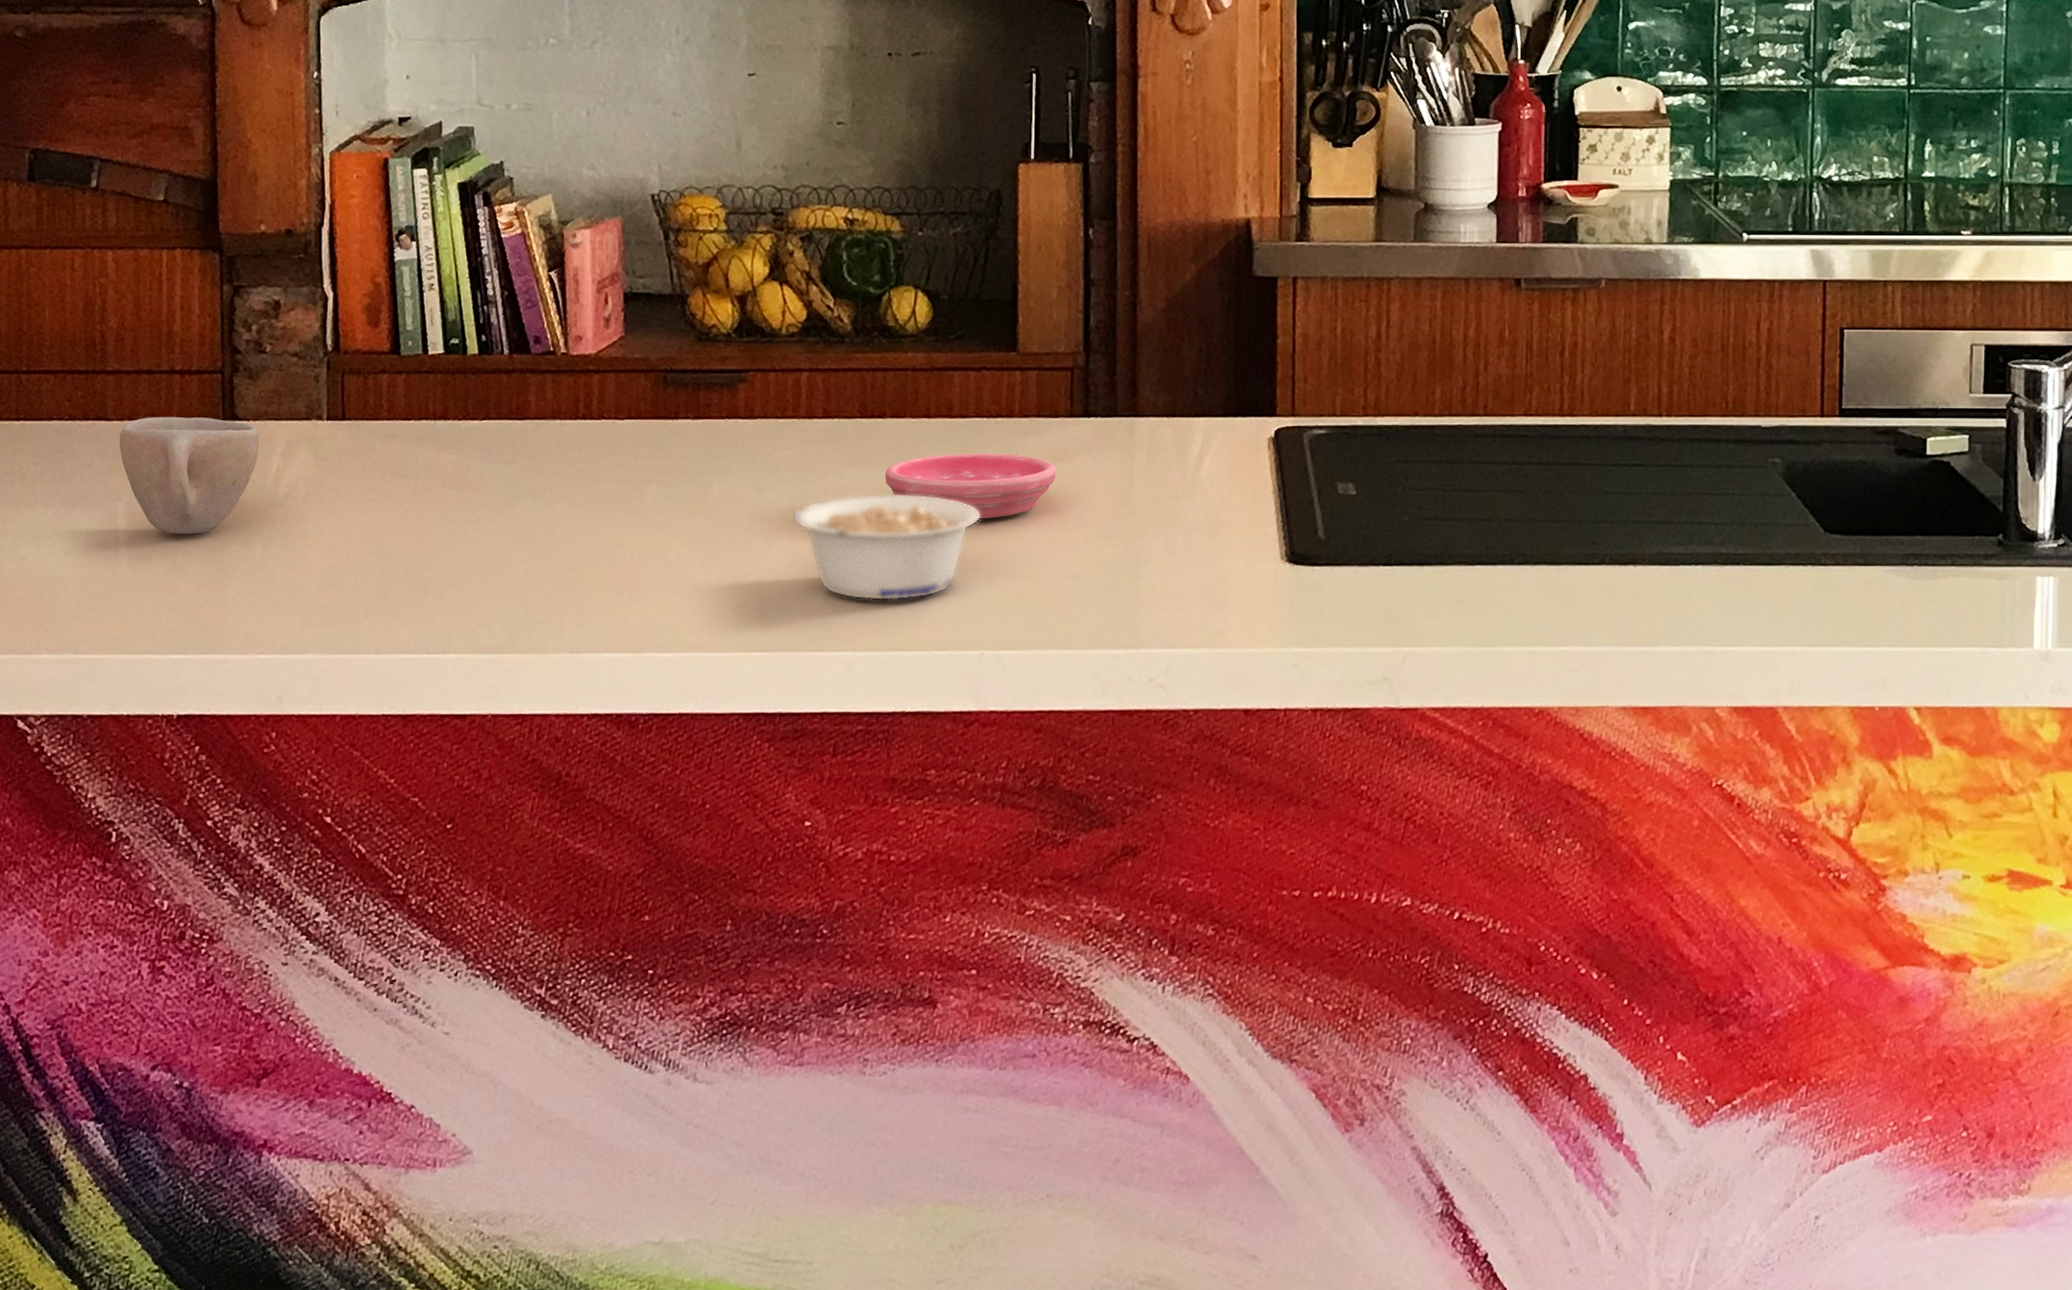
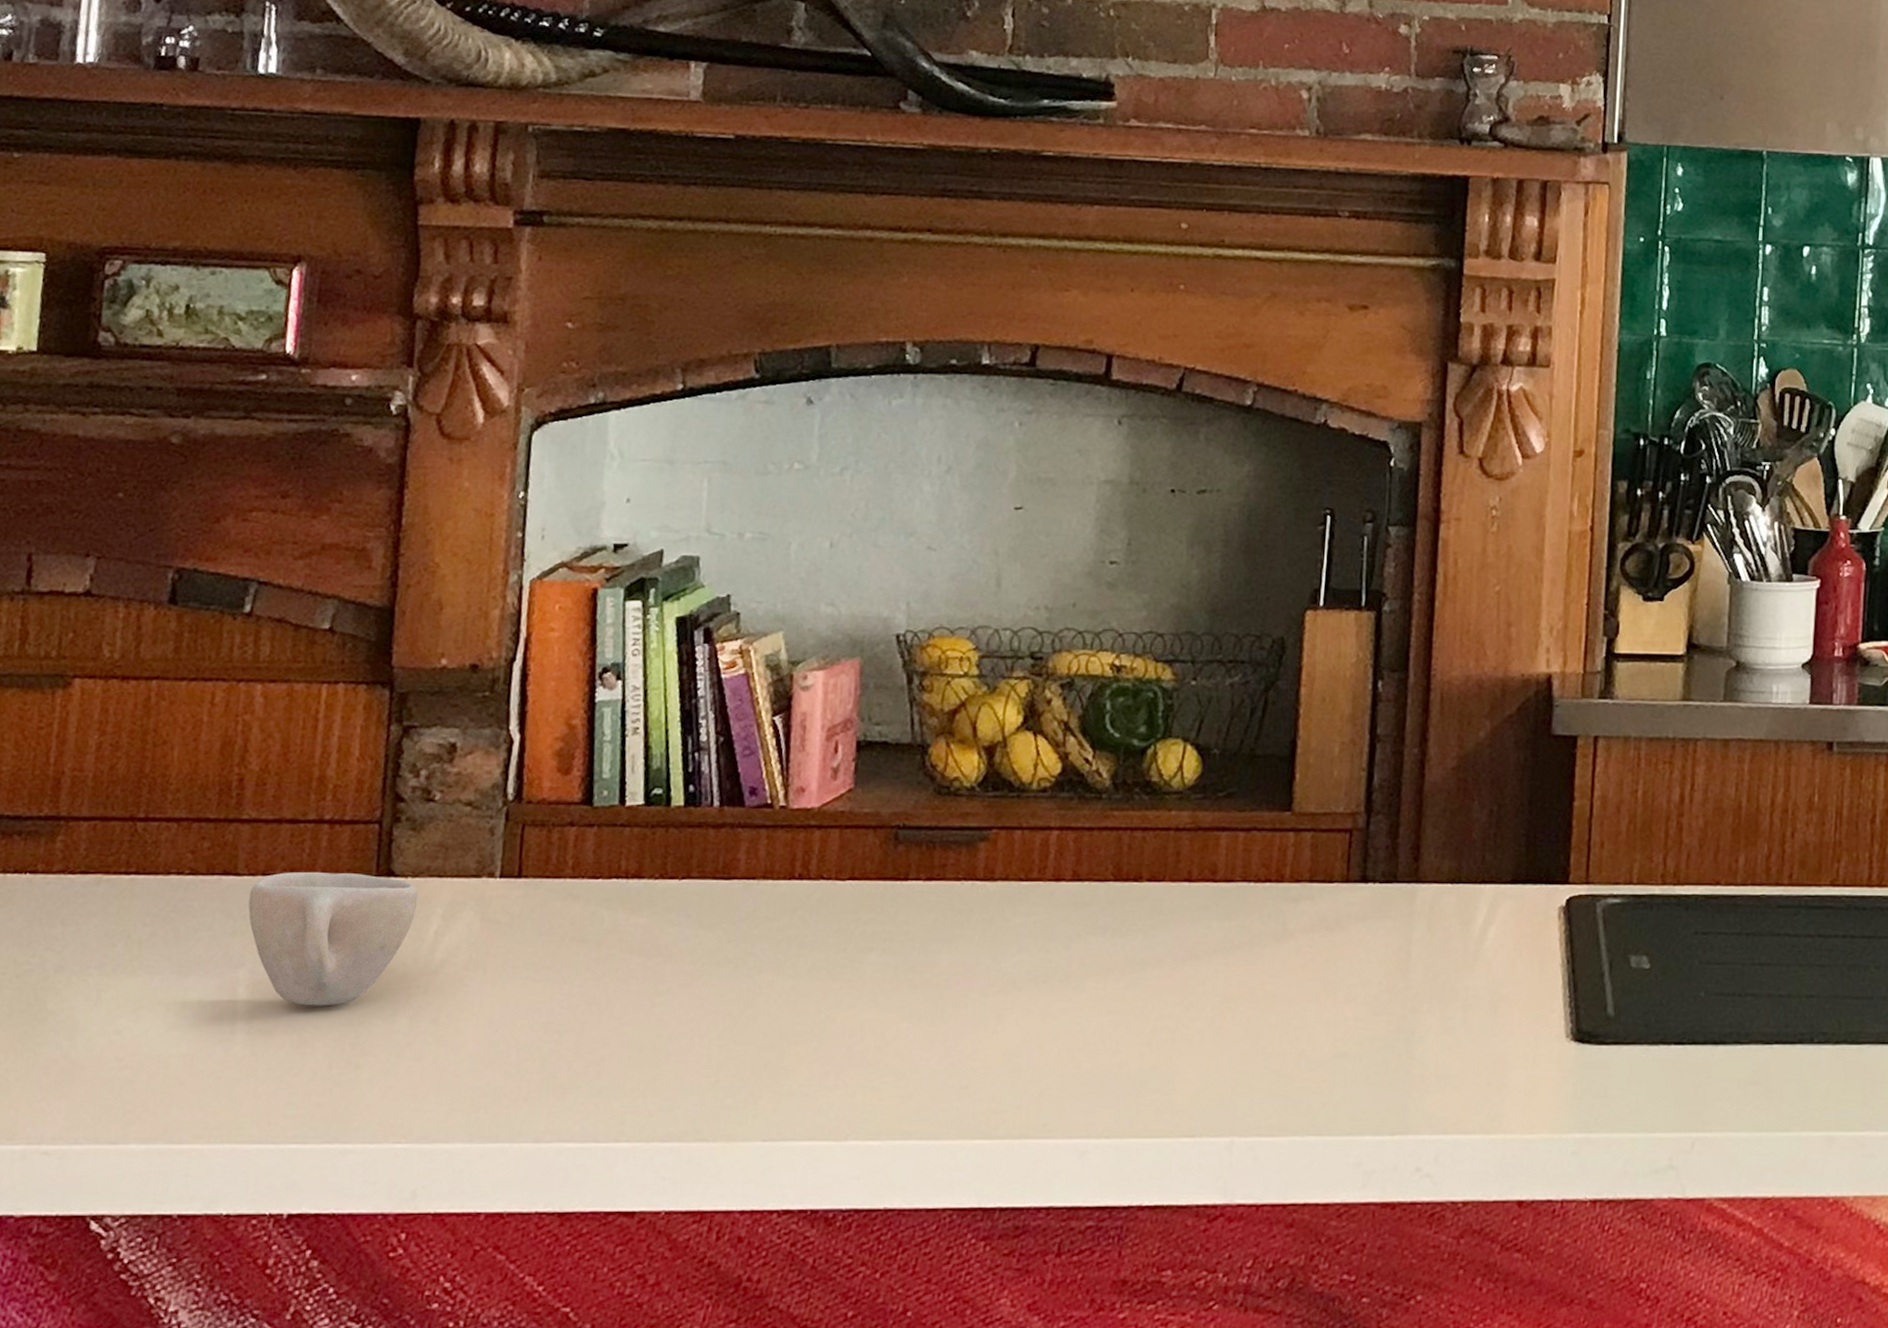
legume: present [792,494,980,601] -> none [1029,964,1240,1083]
saucer: present [885,453,1056,519] -> none [1136,920,1327,993]

